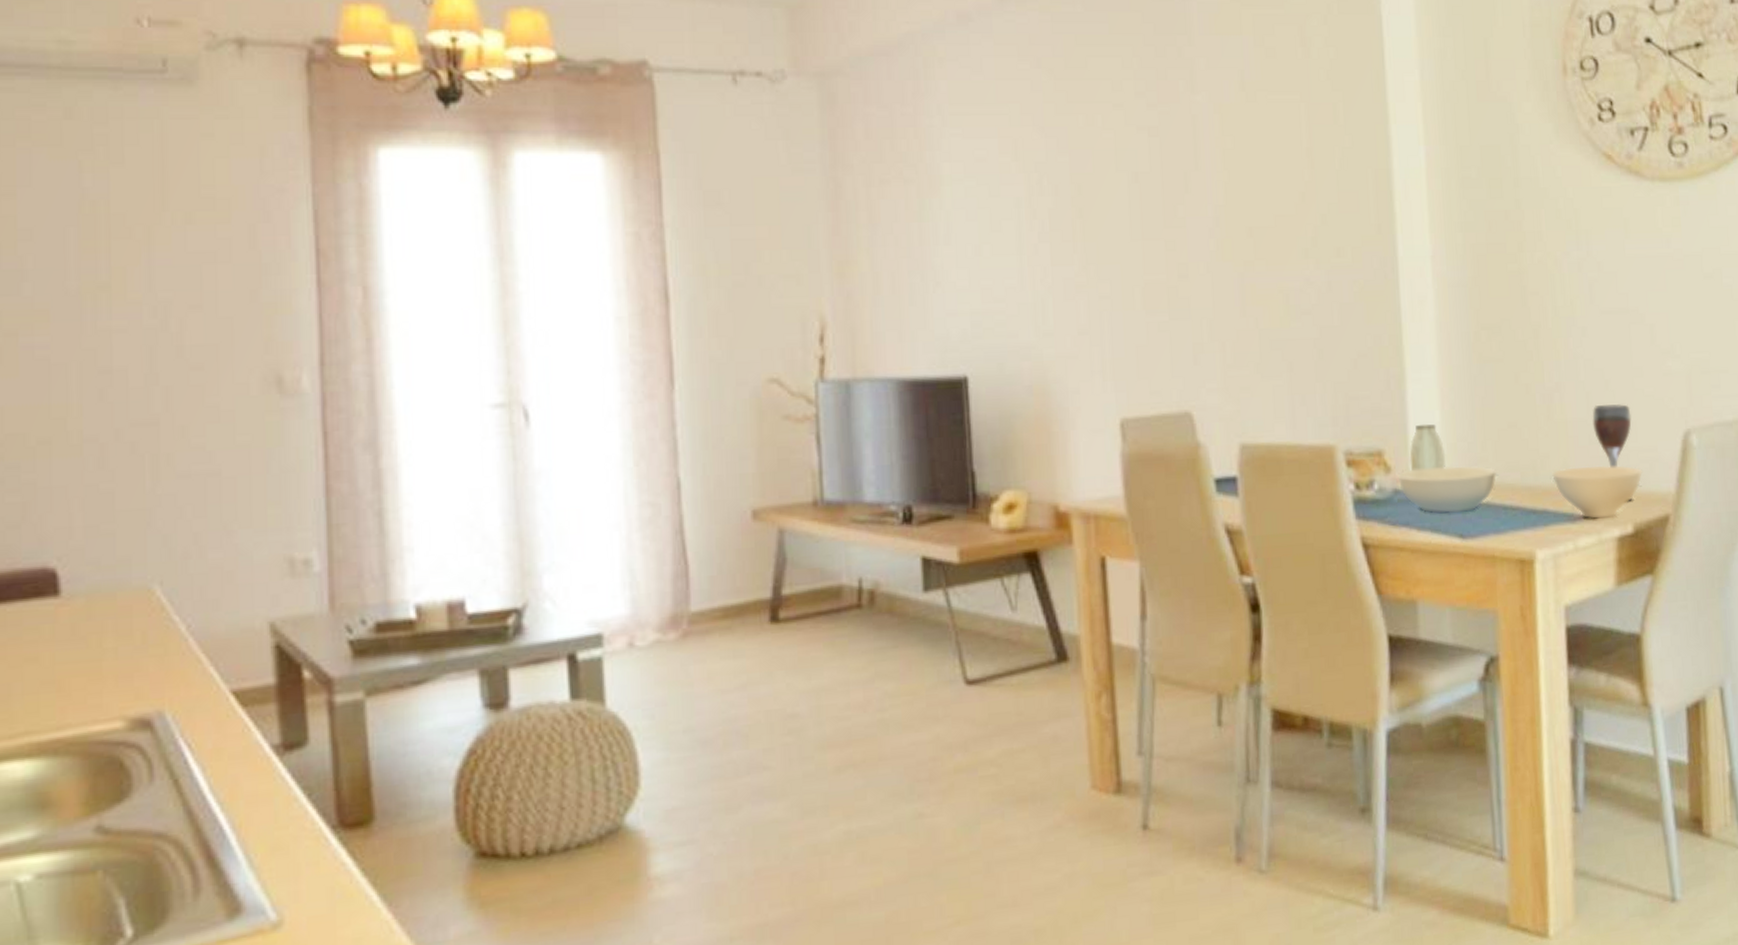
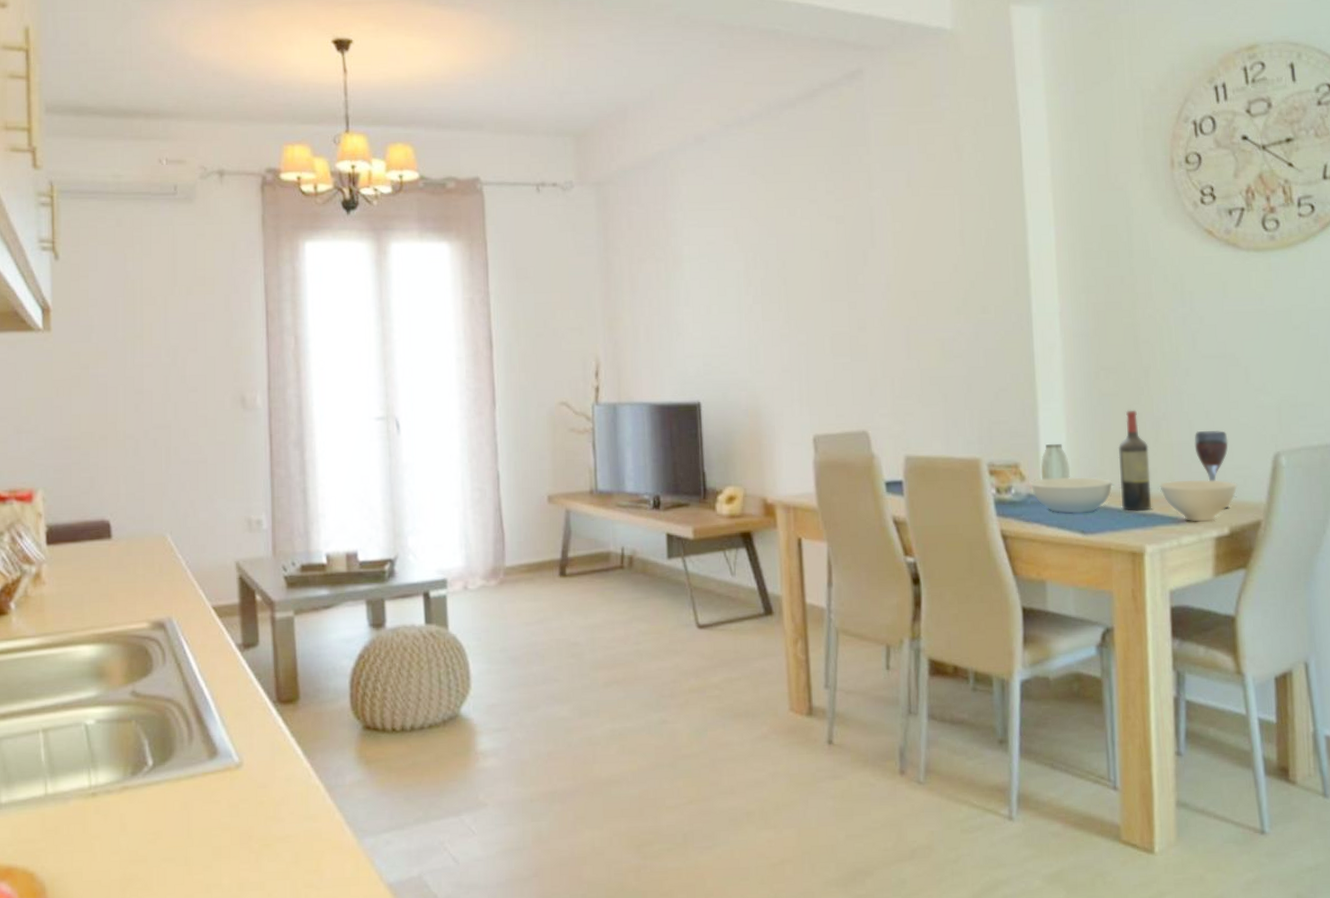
wine bottle: none [1502,379,1544,508] -> present [1118,410,1152,511]

